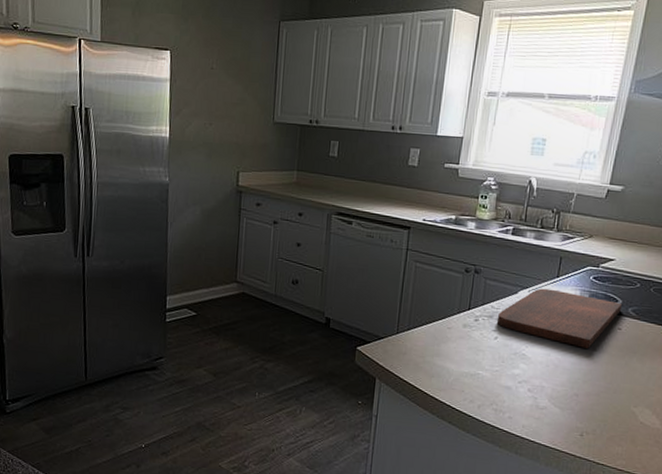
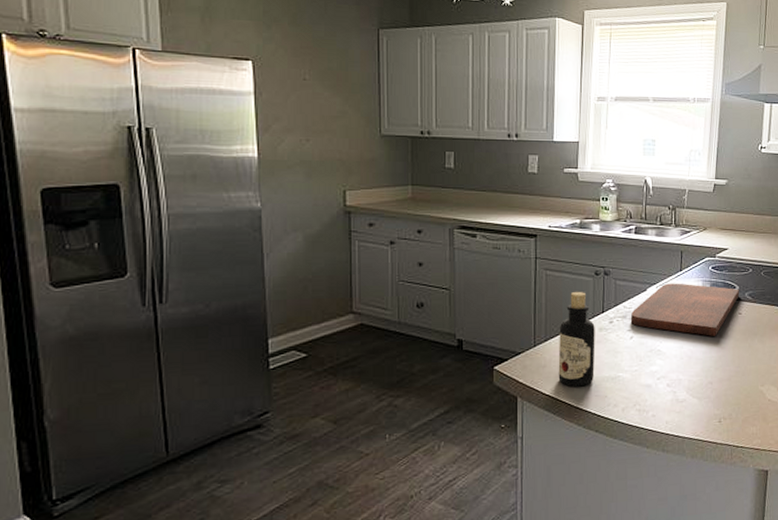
bottle: none [417,286,460,378] -> present [558,292,595,387]

